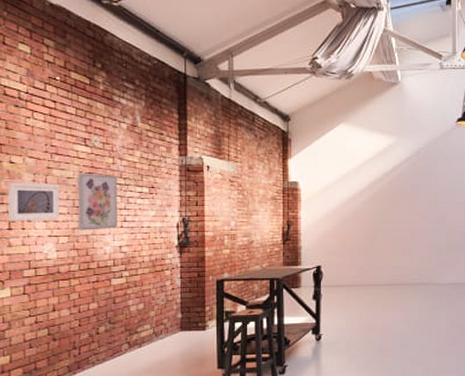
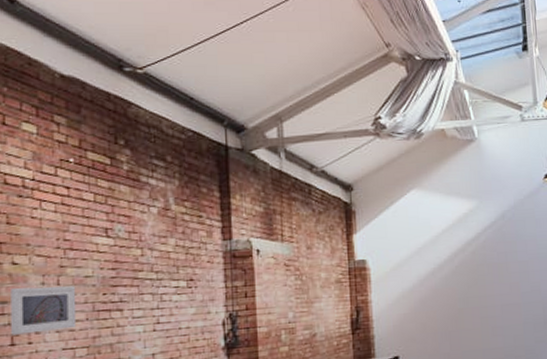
wall art: present [78,172,117,231] -> none [99,269,149,339]

